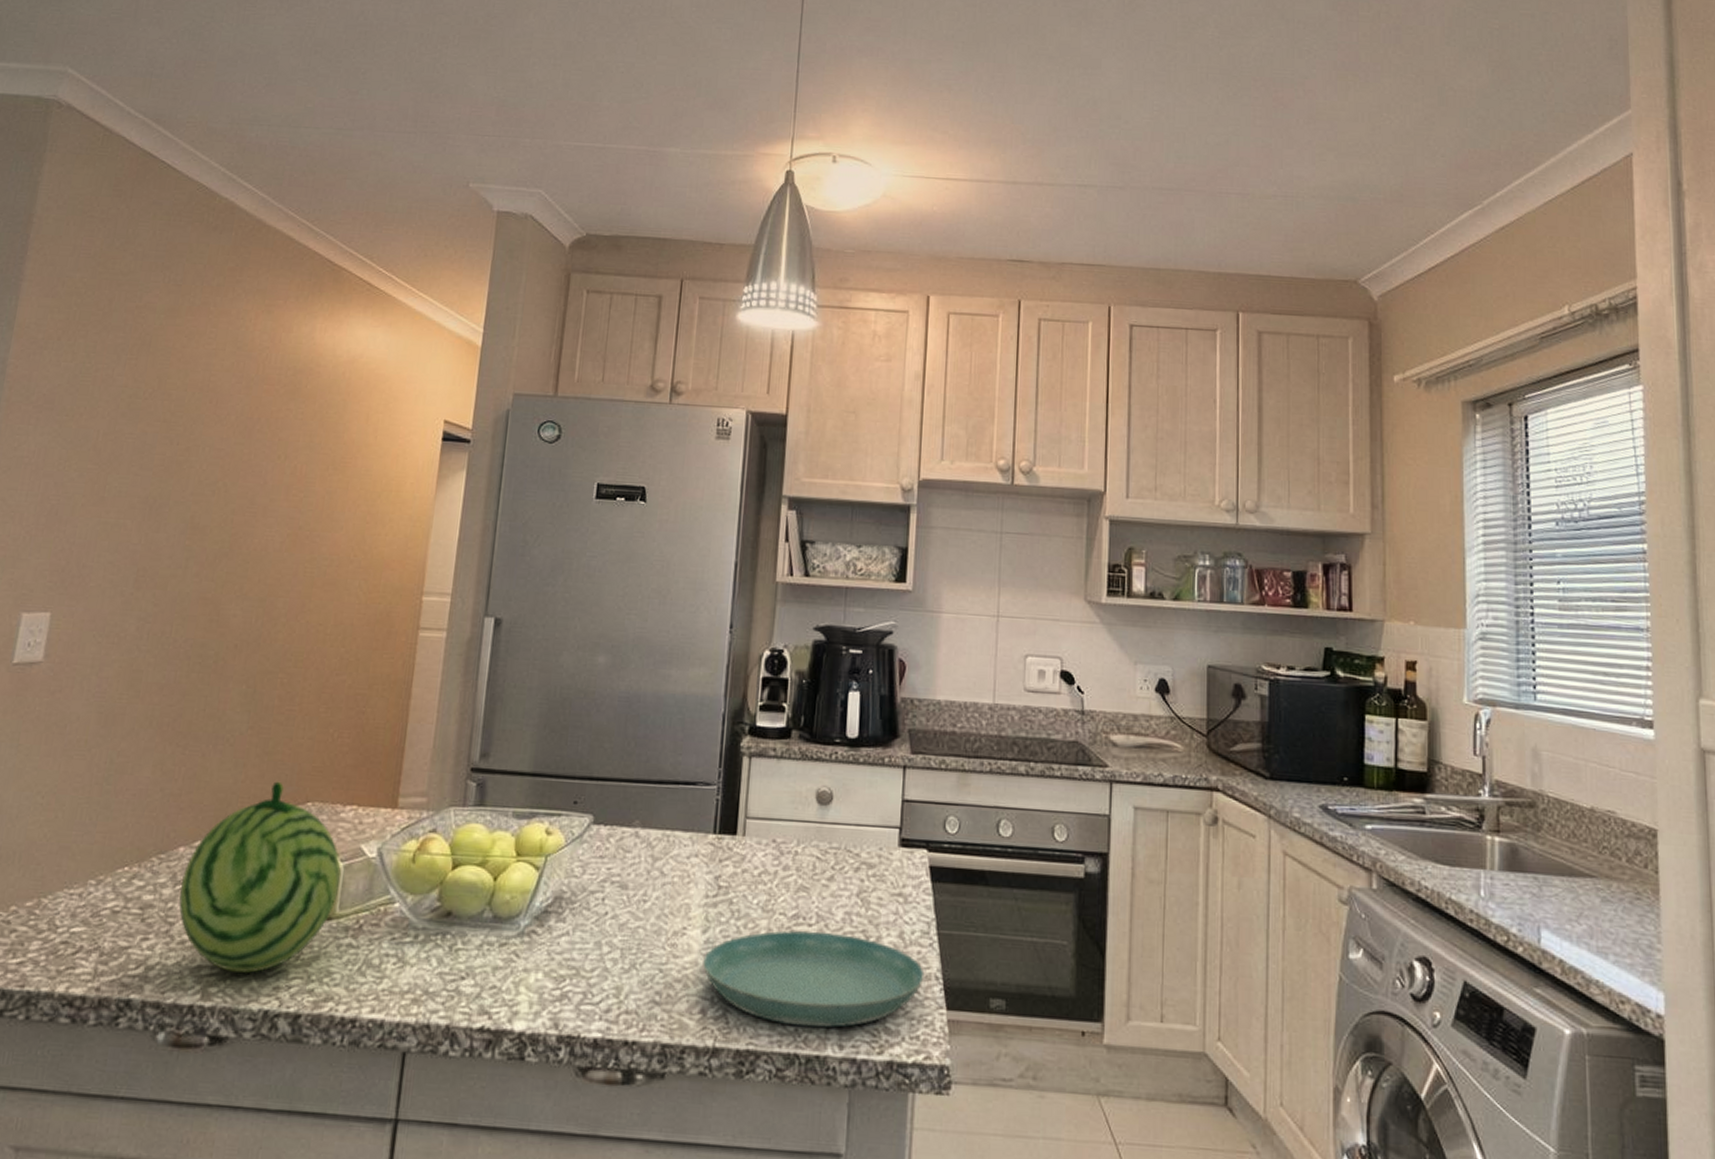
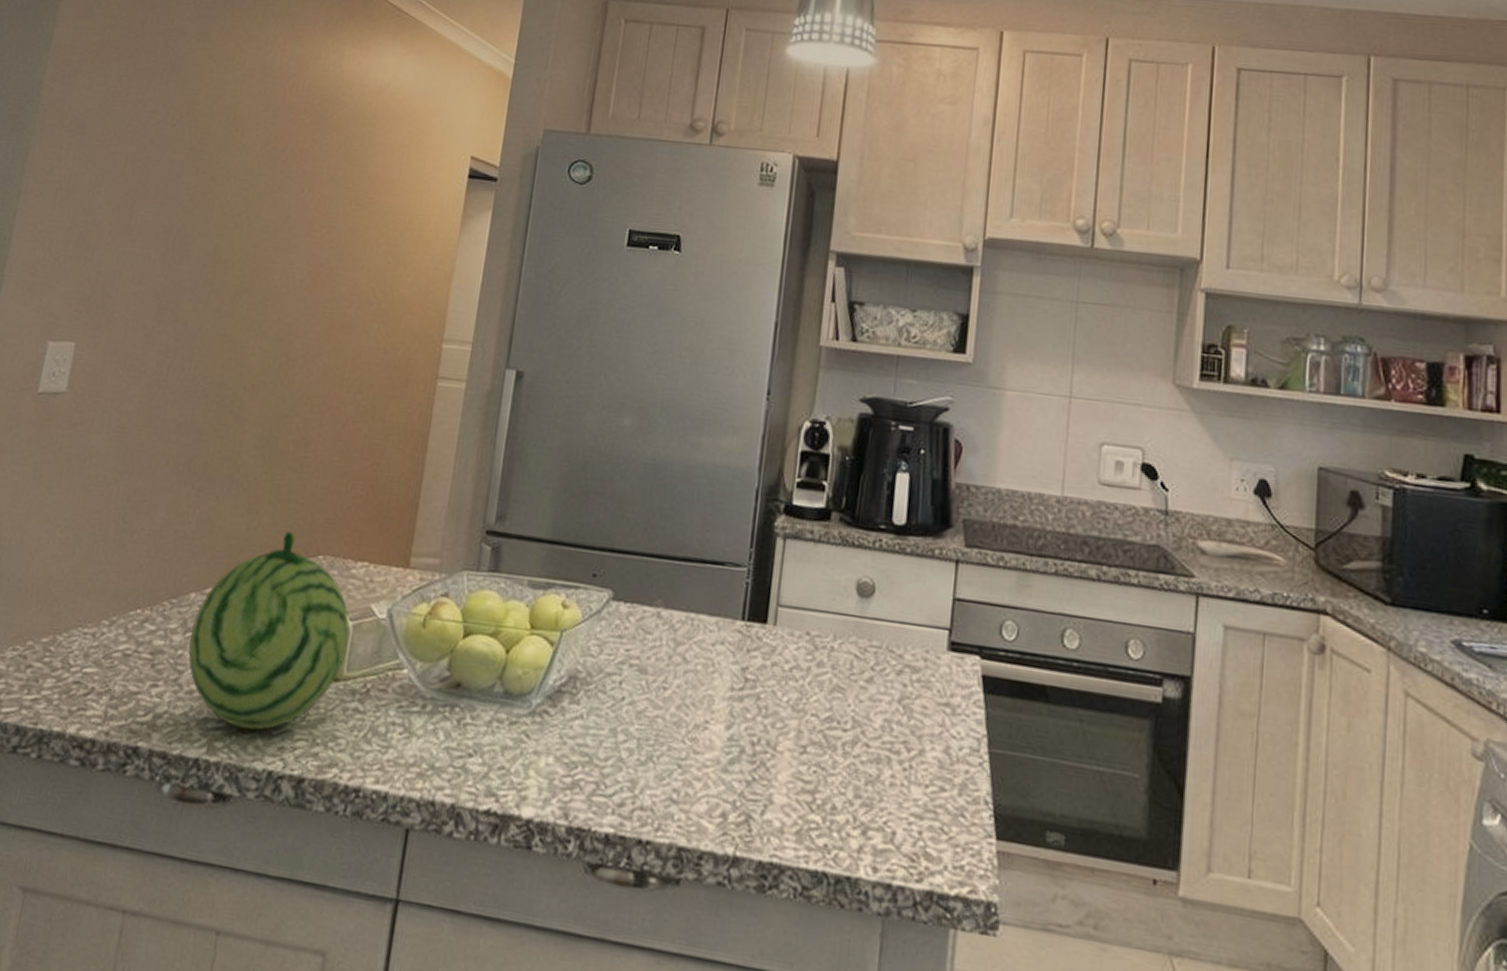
saucer: present [703,930,925,1028] -> none [725,733,973,848]

